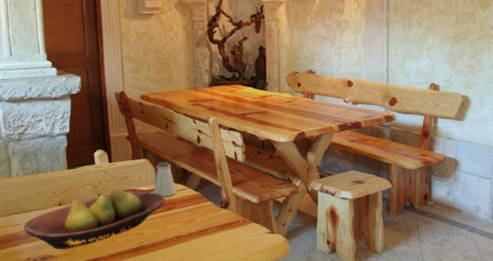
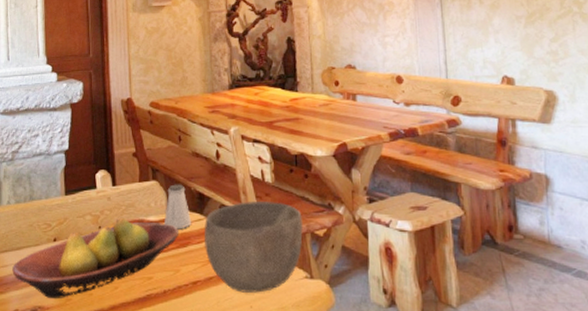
bowl: none [187,176,267,244] -> present [205,202,303,293]

